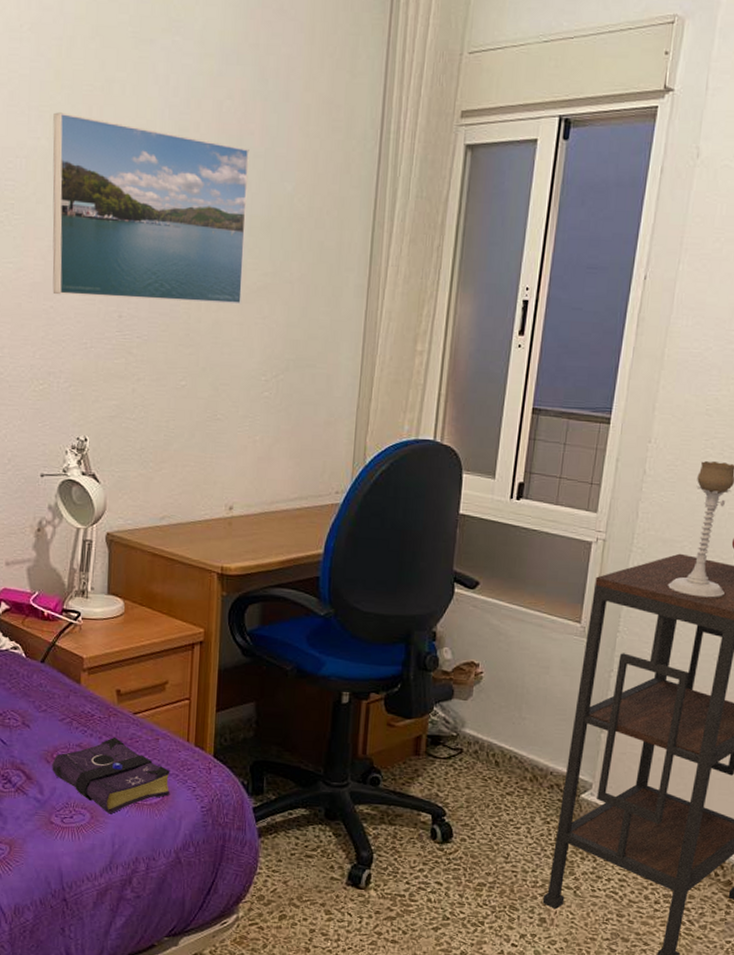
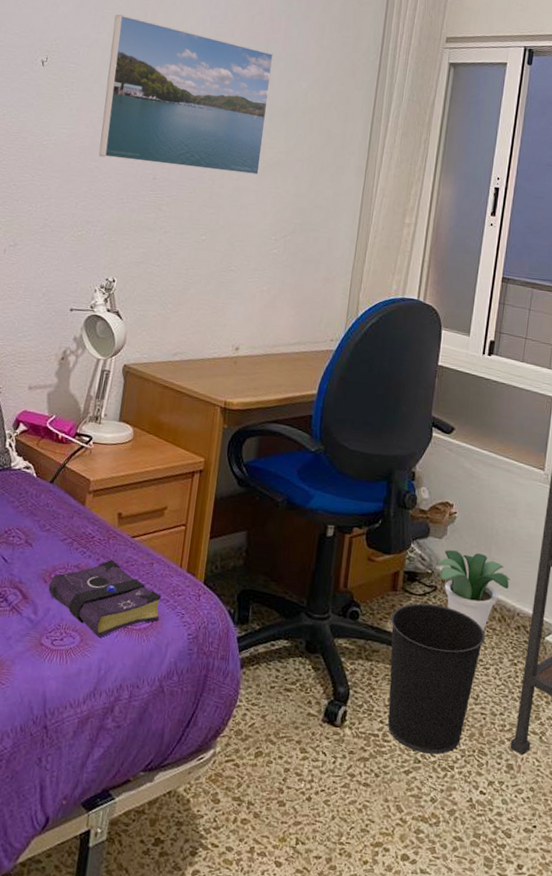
wastebasket: none [413,766,516,912] -> present [388,603,485,755]
potted plant: none [462,711,543,791] -> present [437,550,511,630]

